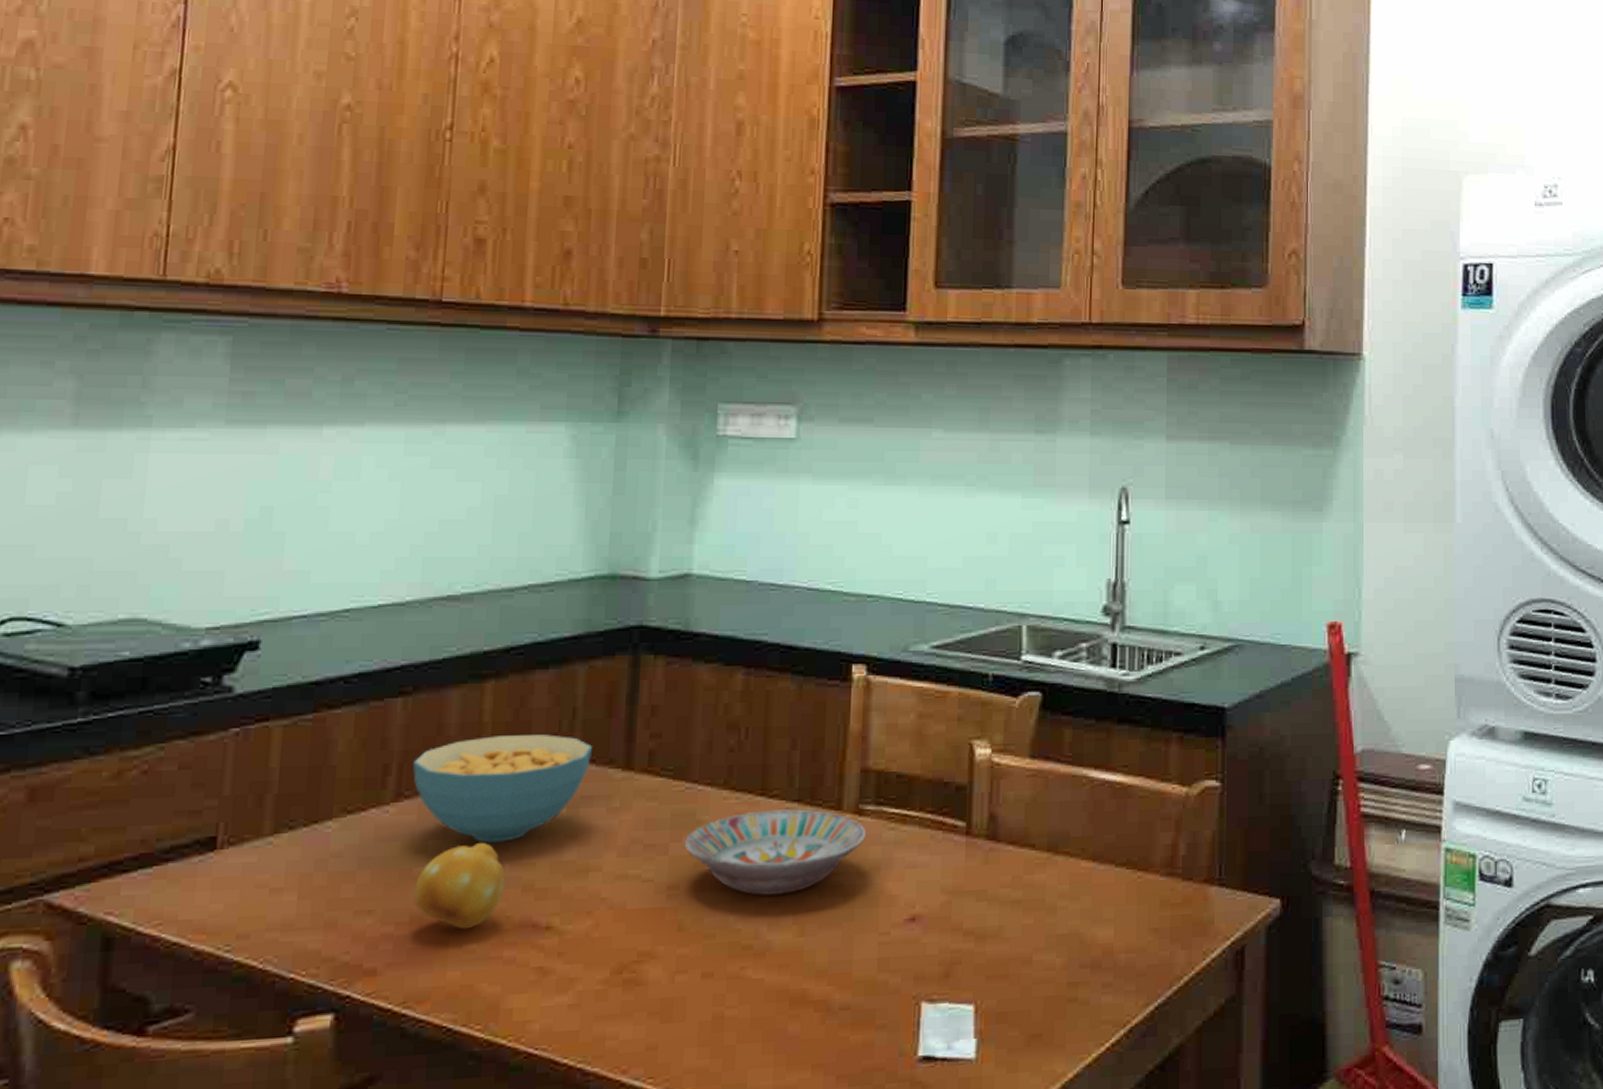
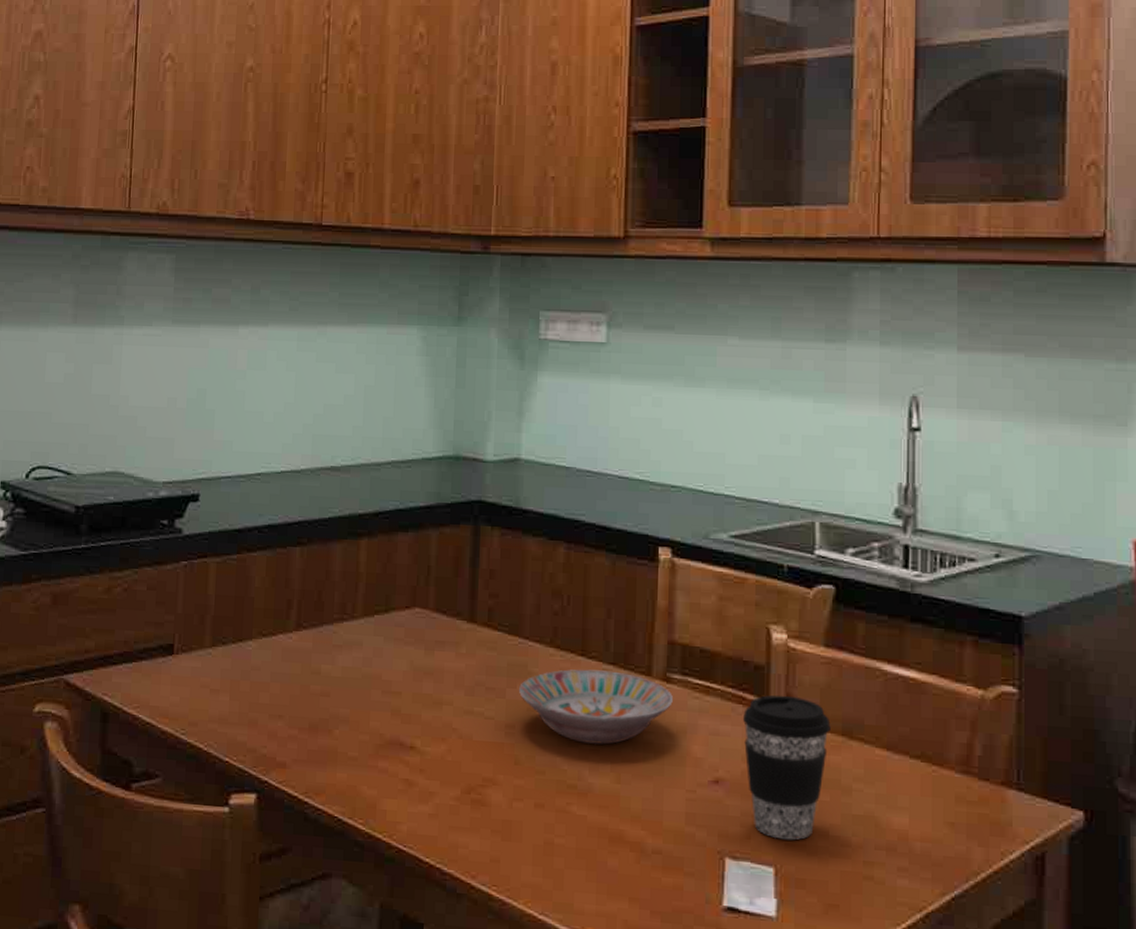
cereal bowl: present [412,734,592,843] -> none [308,584,443,673]
fruit: present [413,841,505,930] -> none [311,670,379,740]
coffee cup: none [942,815,1036,973] -> present [742,695,831,840]

